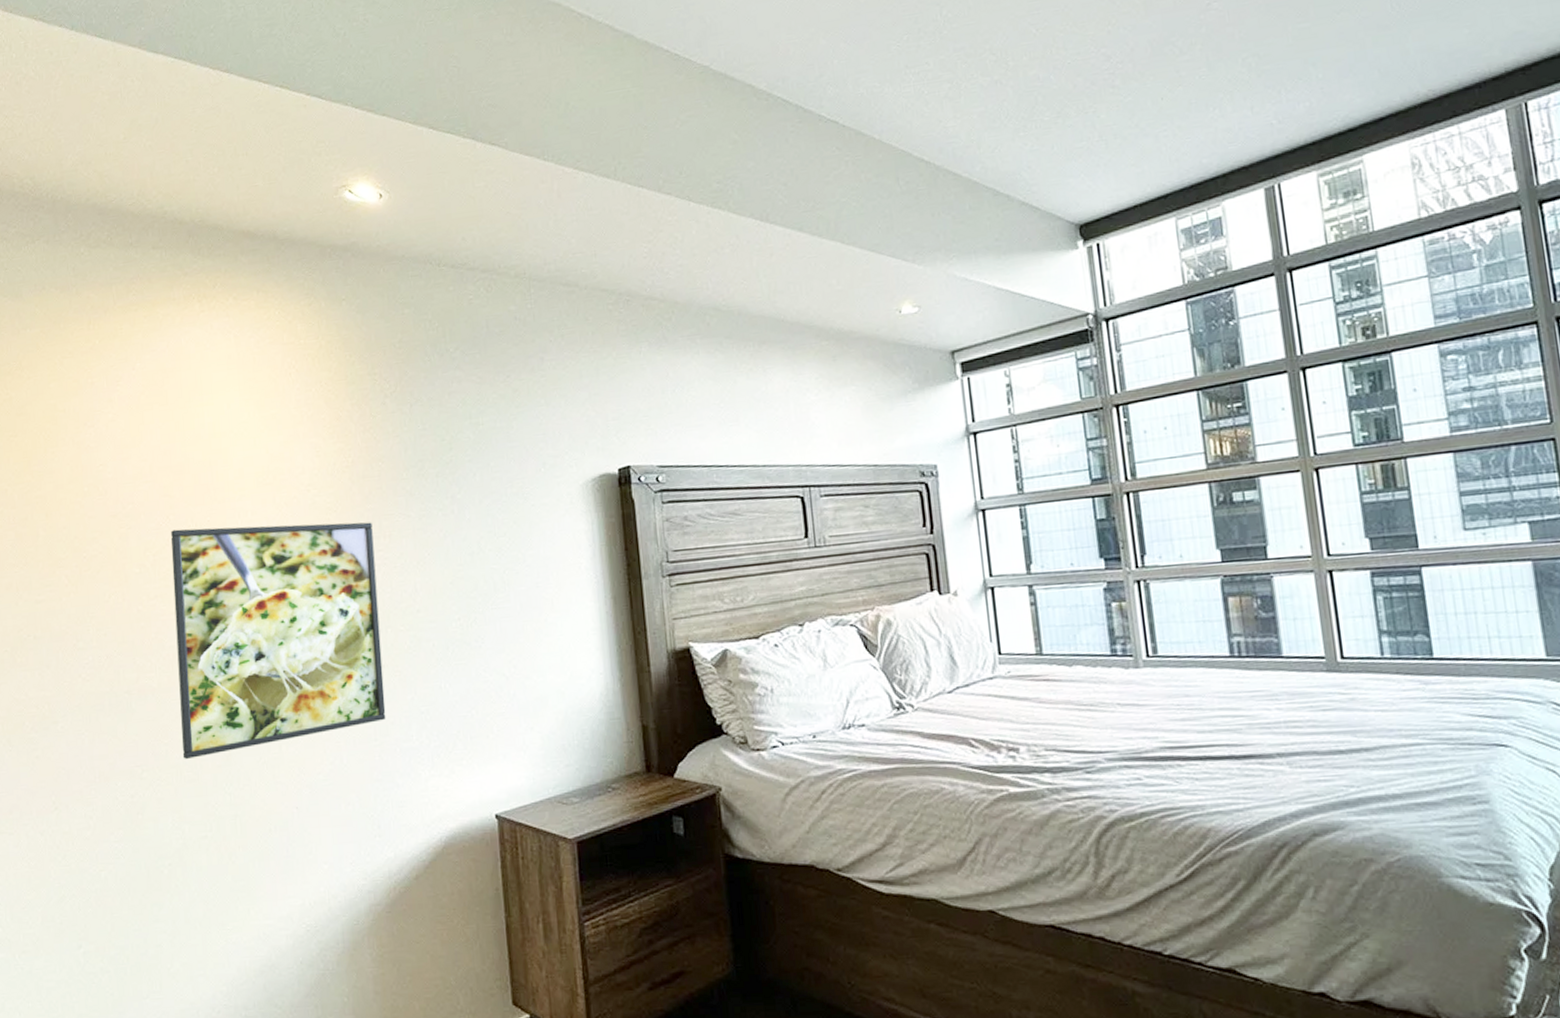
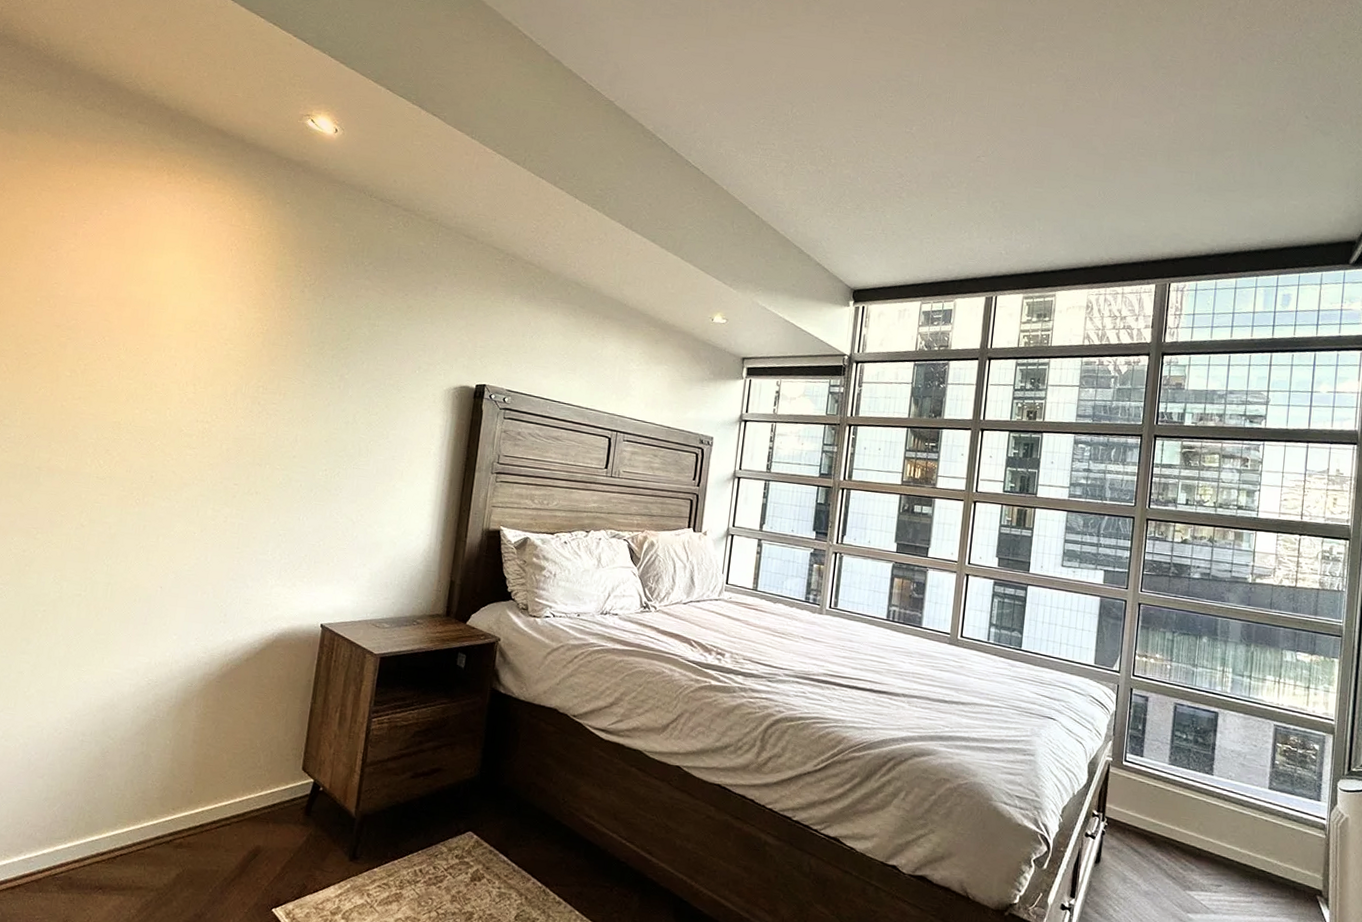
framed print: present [170,522,386,759] -> none [74,348,272,535]

